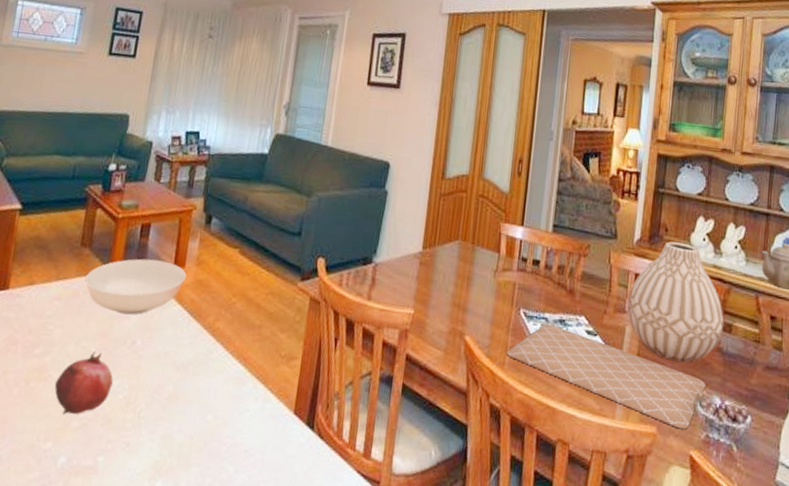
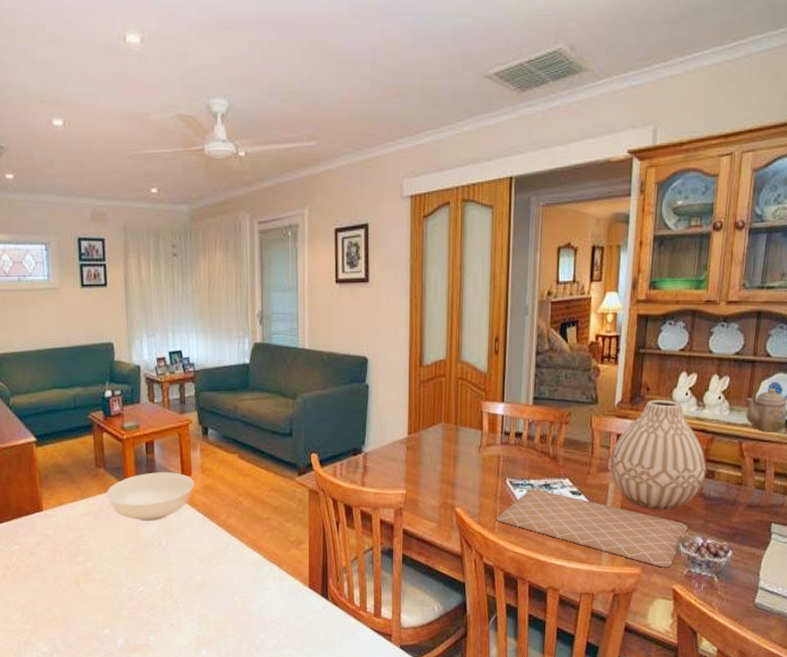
fruit: present [54,351,113,415] -> none [100,554,149,607]

